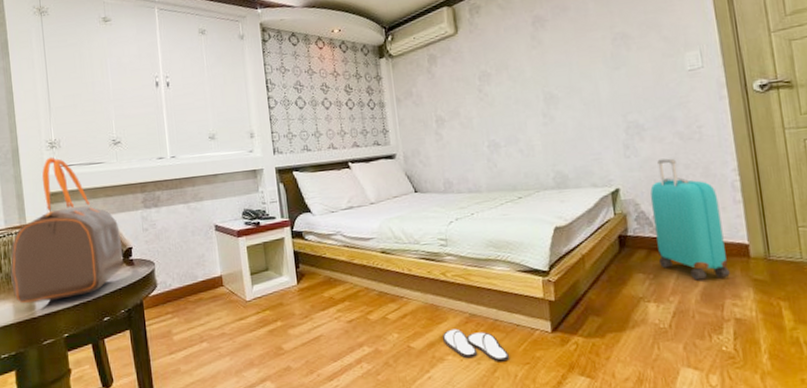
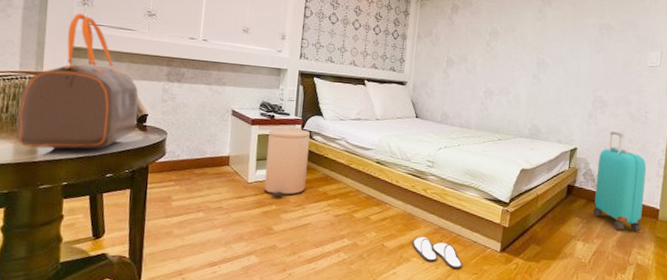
pedal bin: none [256,229,309,312] -> present [264,126,310,197]

